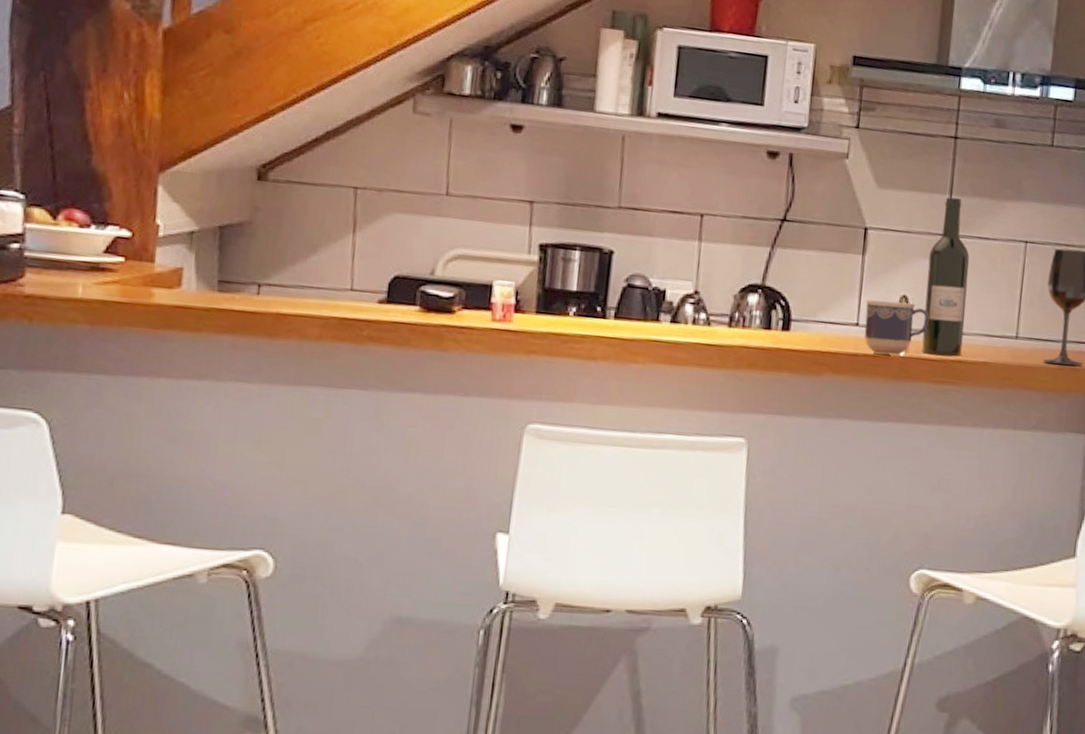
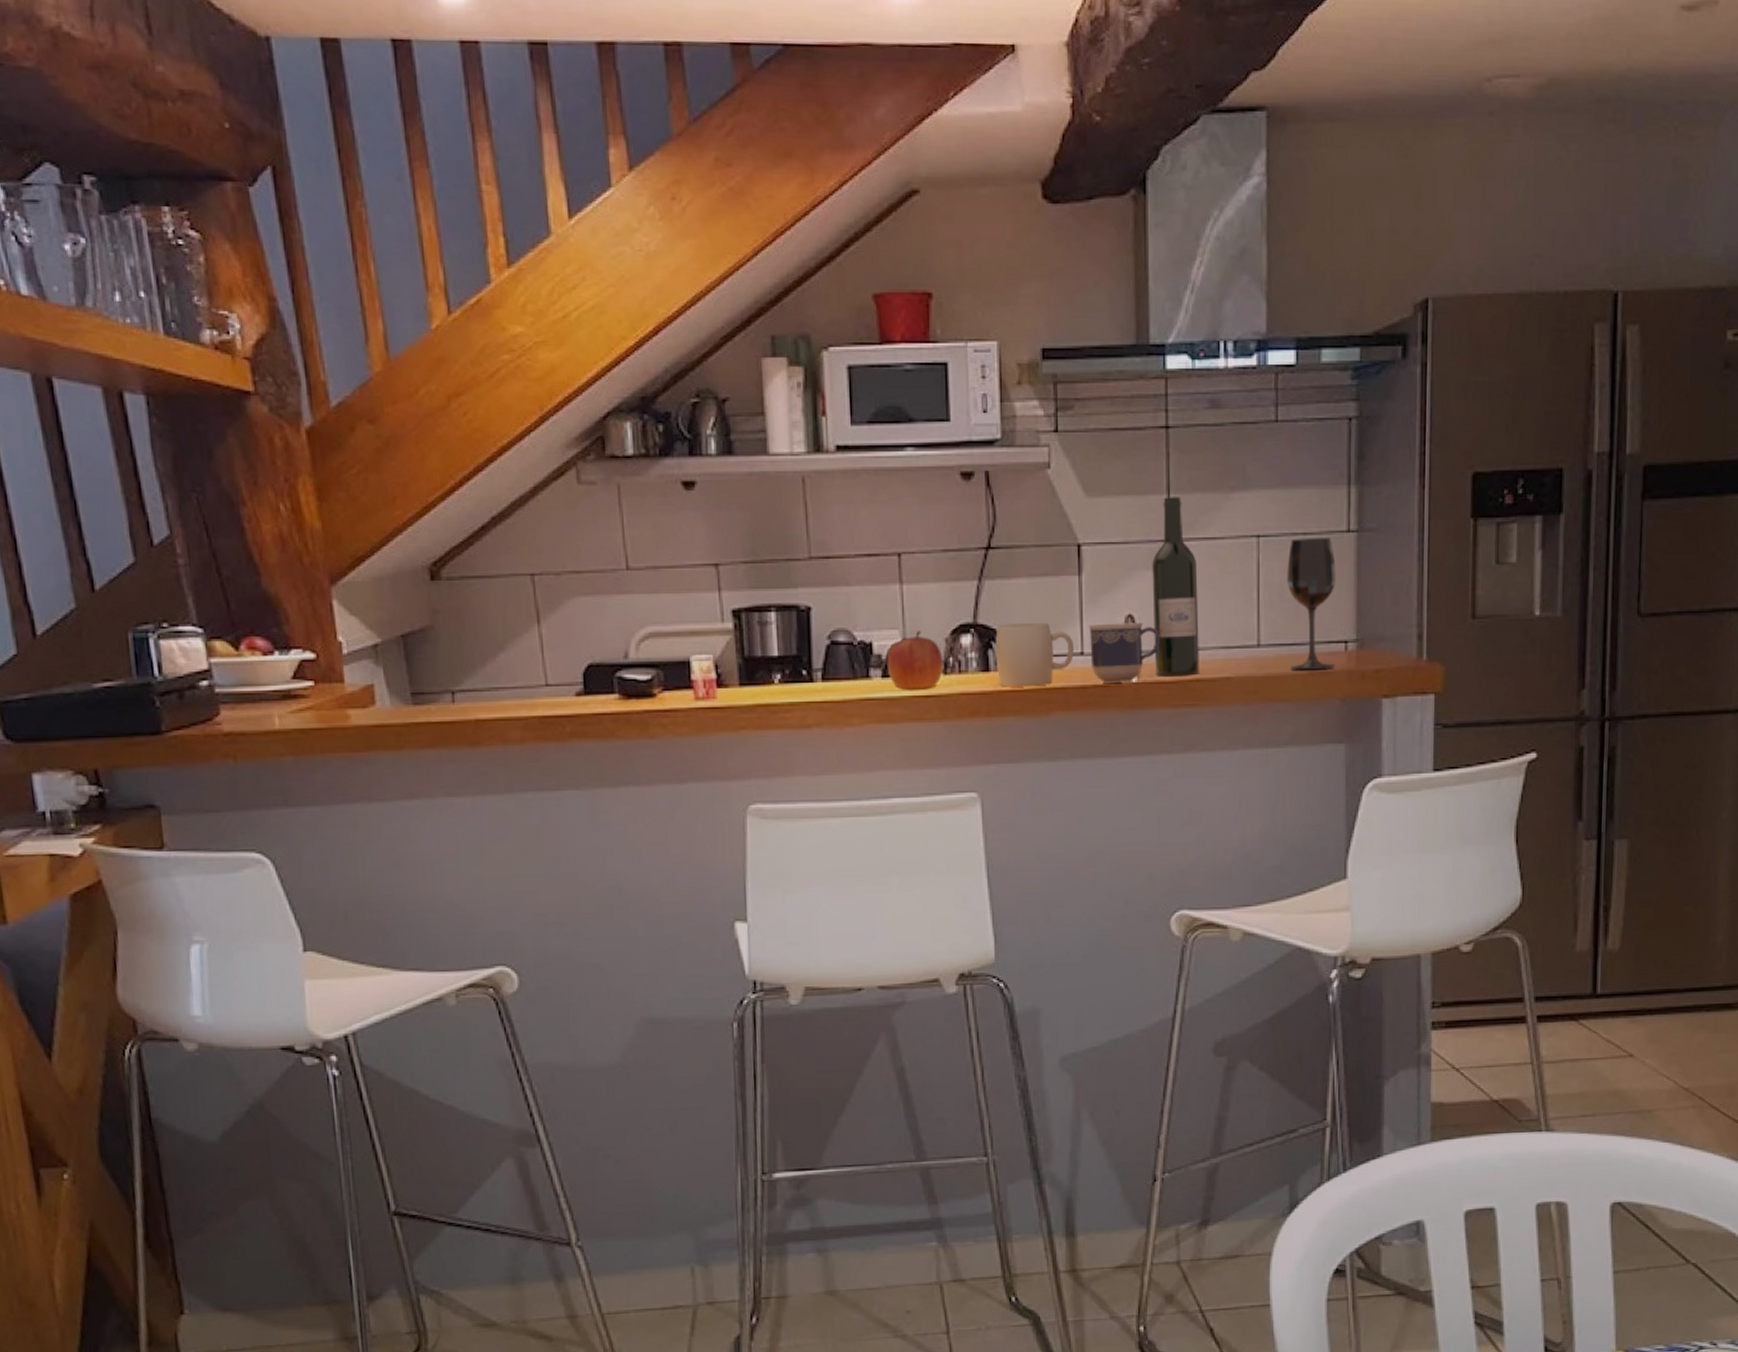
fruit: none [676,285,730,340] -> present [887,631,944,691]
mug: none [777,289,851,349] -> present [995,622,1074,687]

